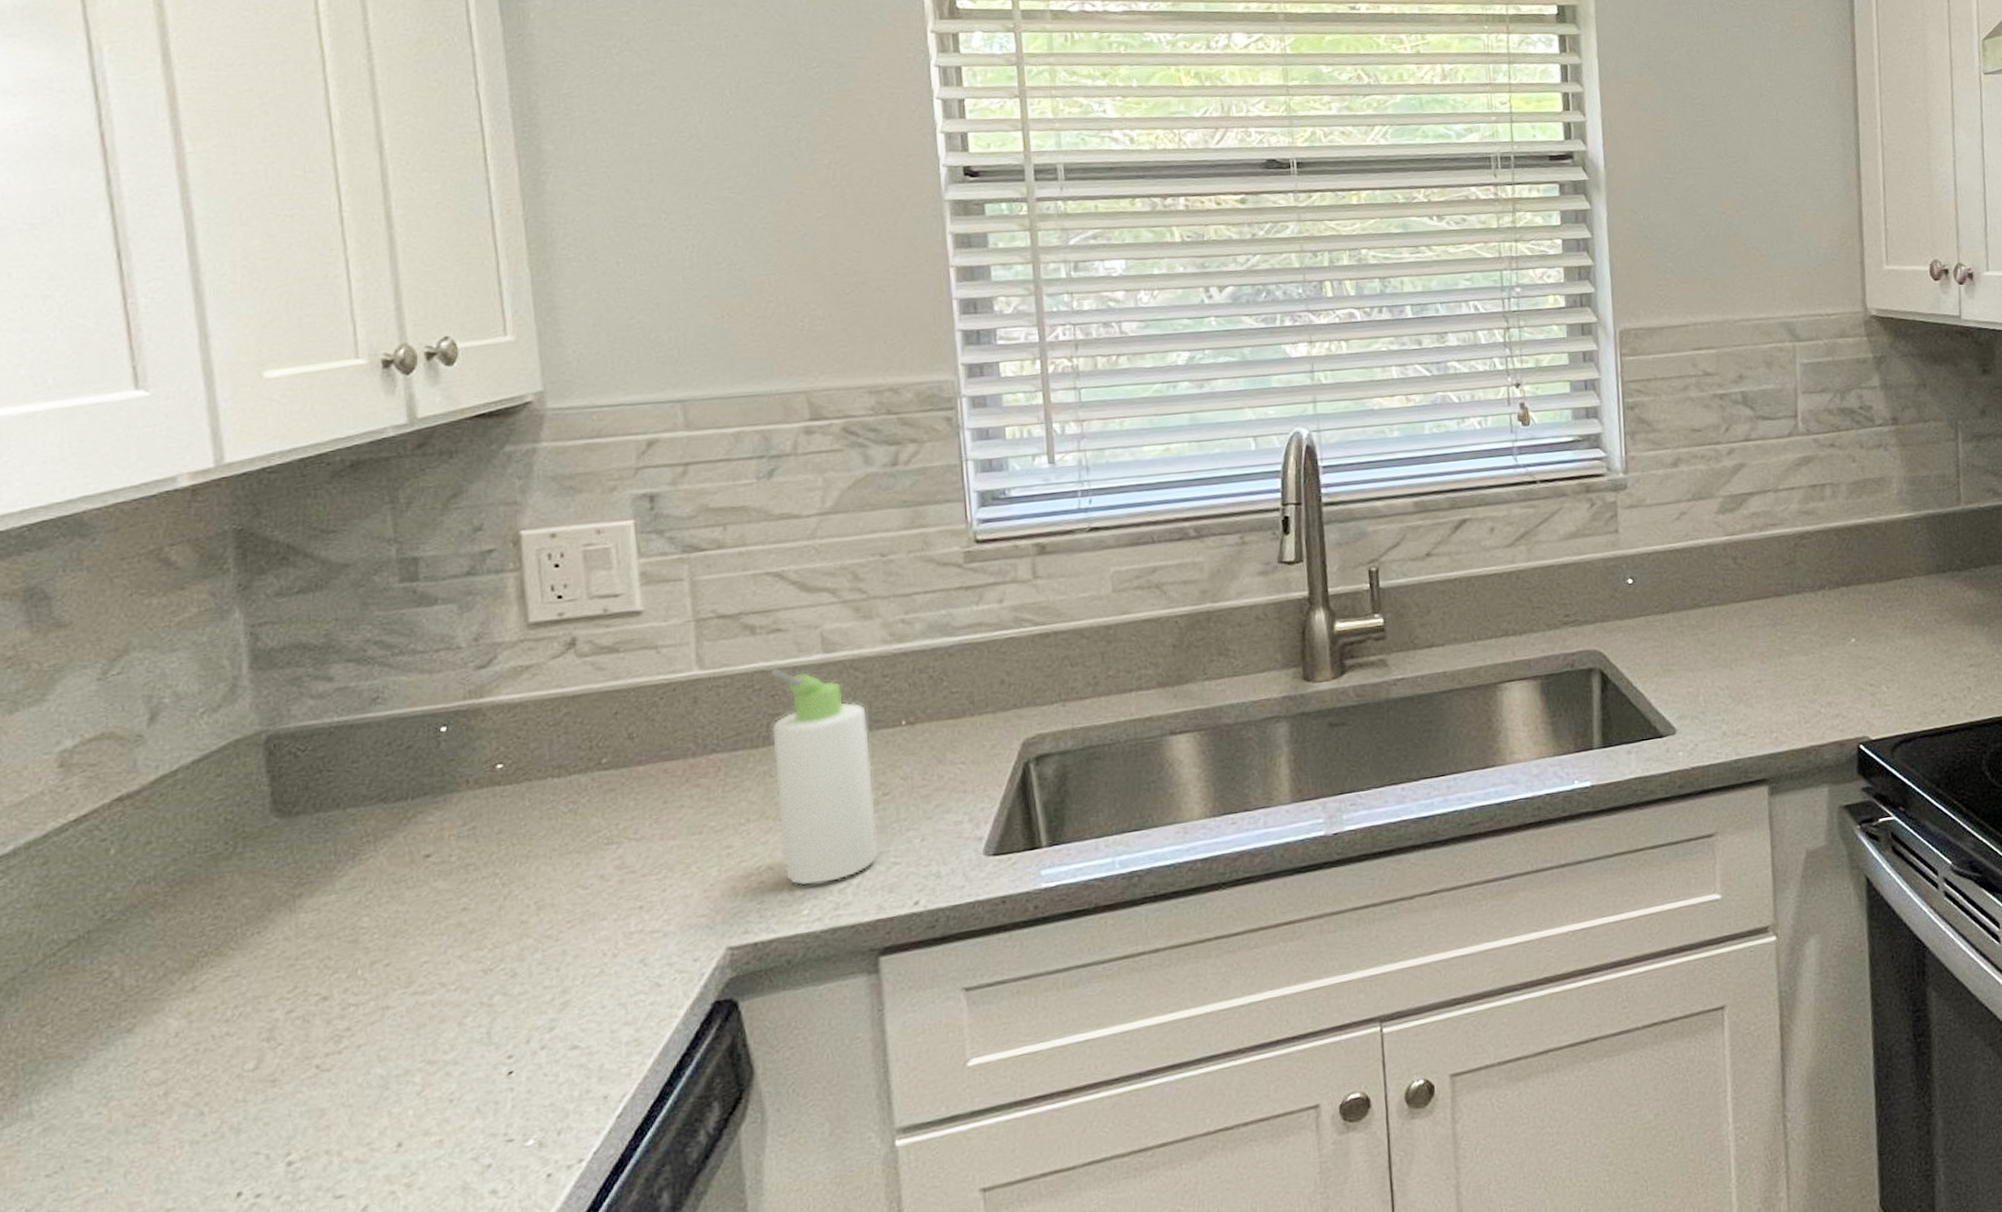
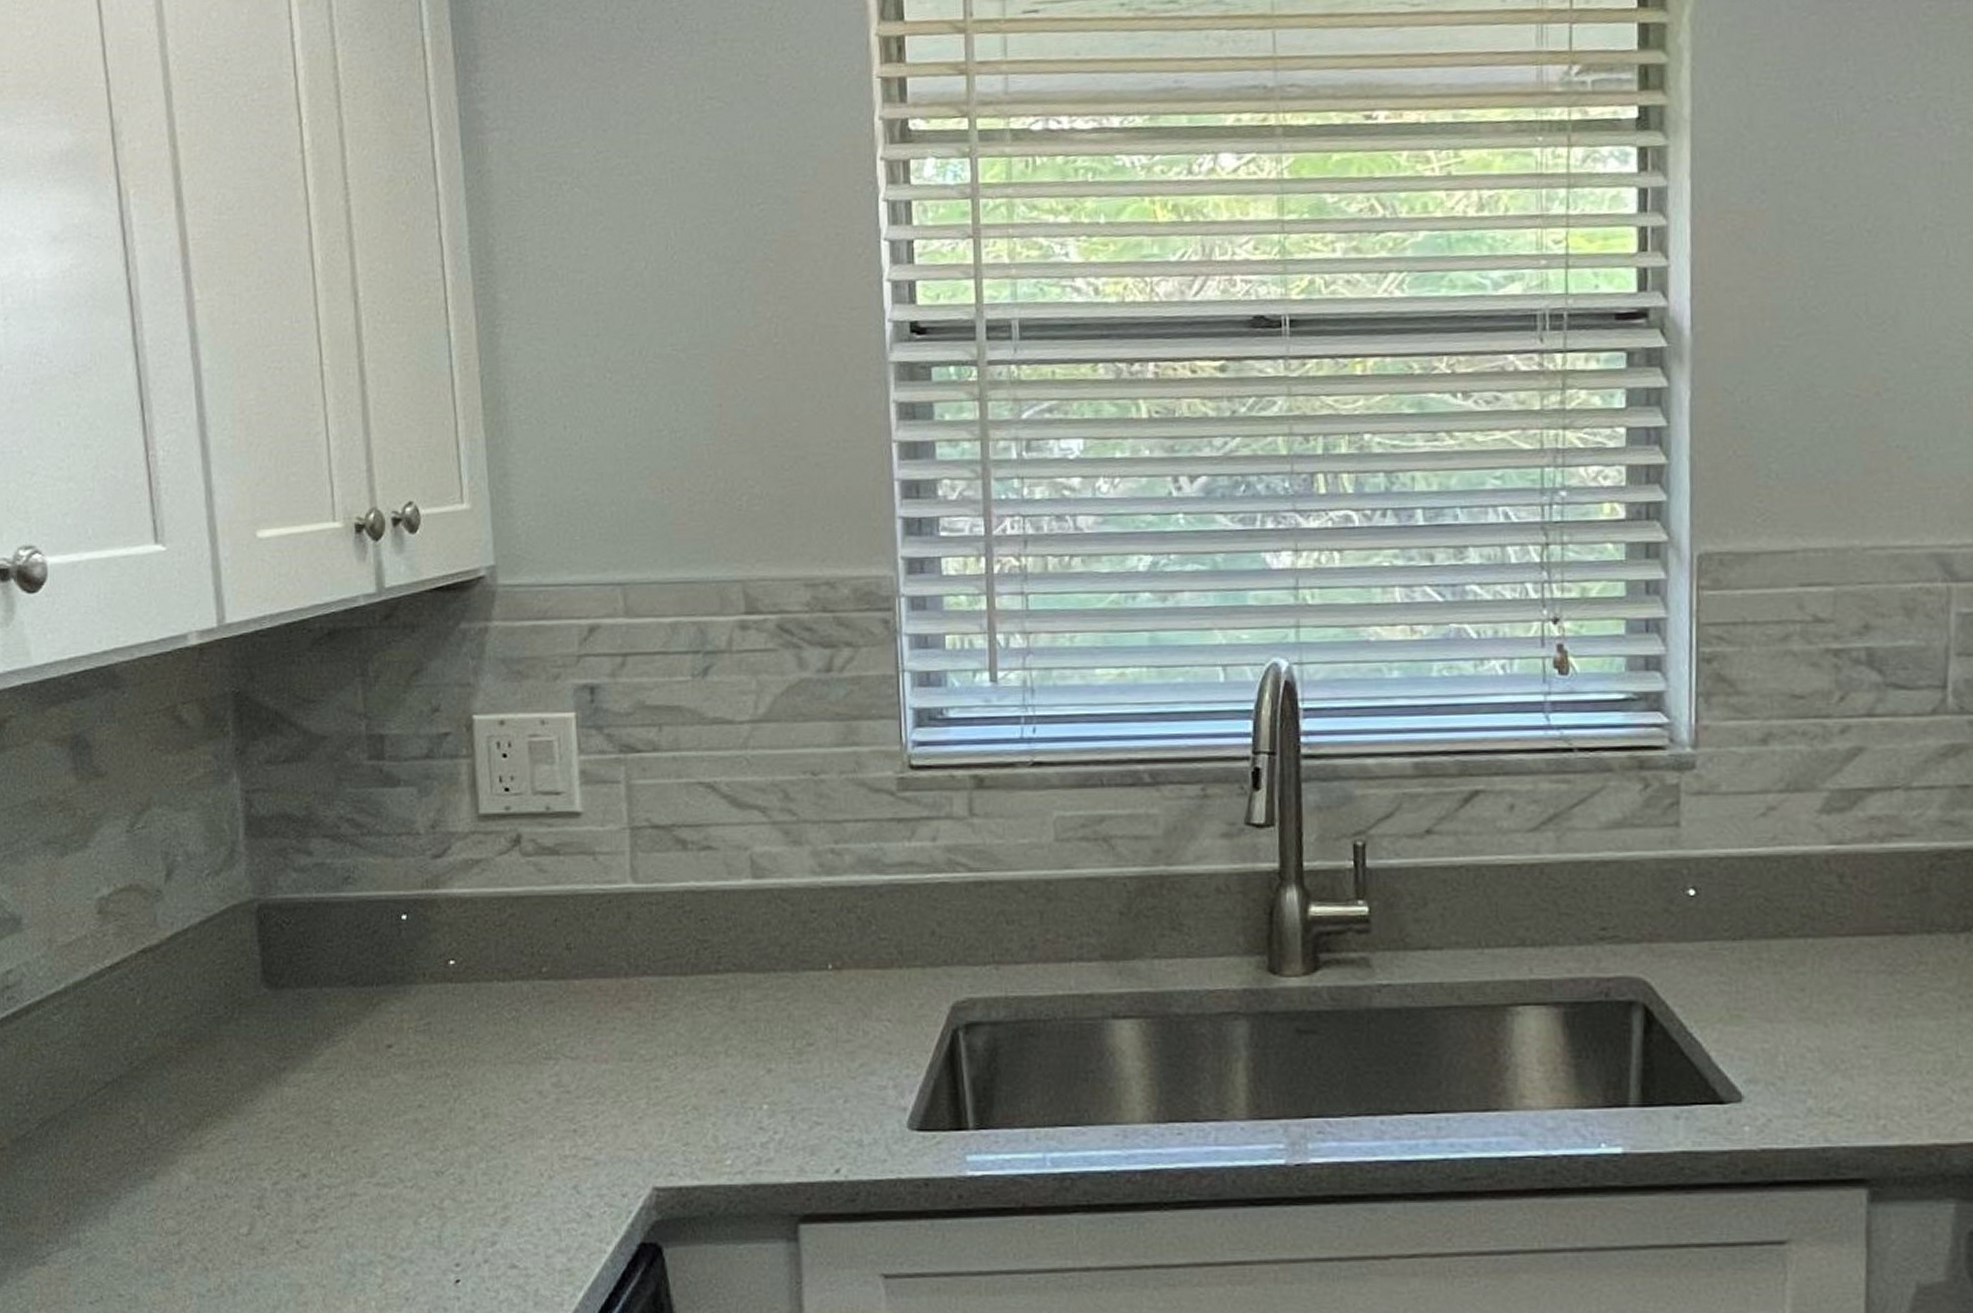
bottle: present [770,667,879,887] -> none [699,889,801,1135]

